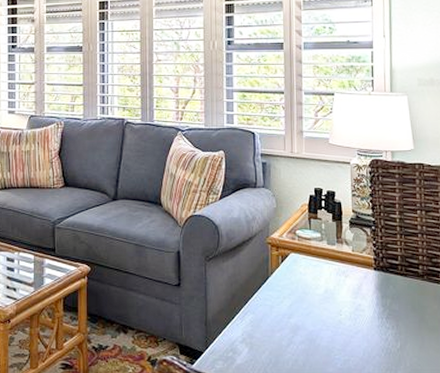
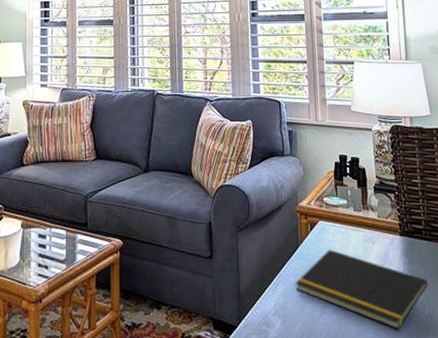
notepad: none [264,281,401,361] -> present [295,249,428,329]

